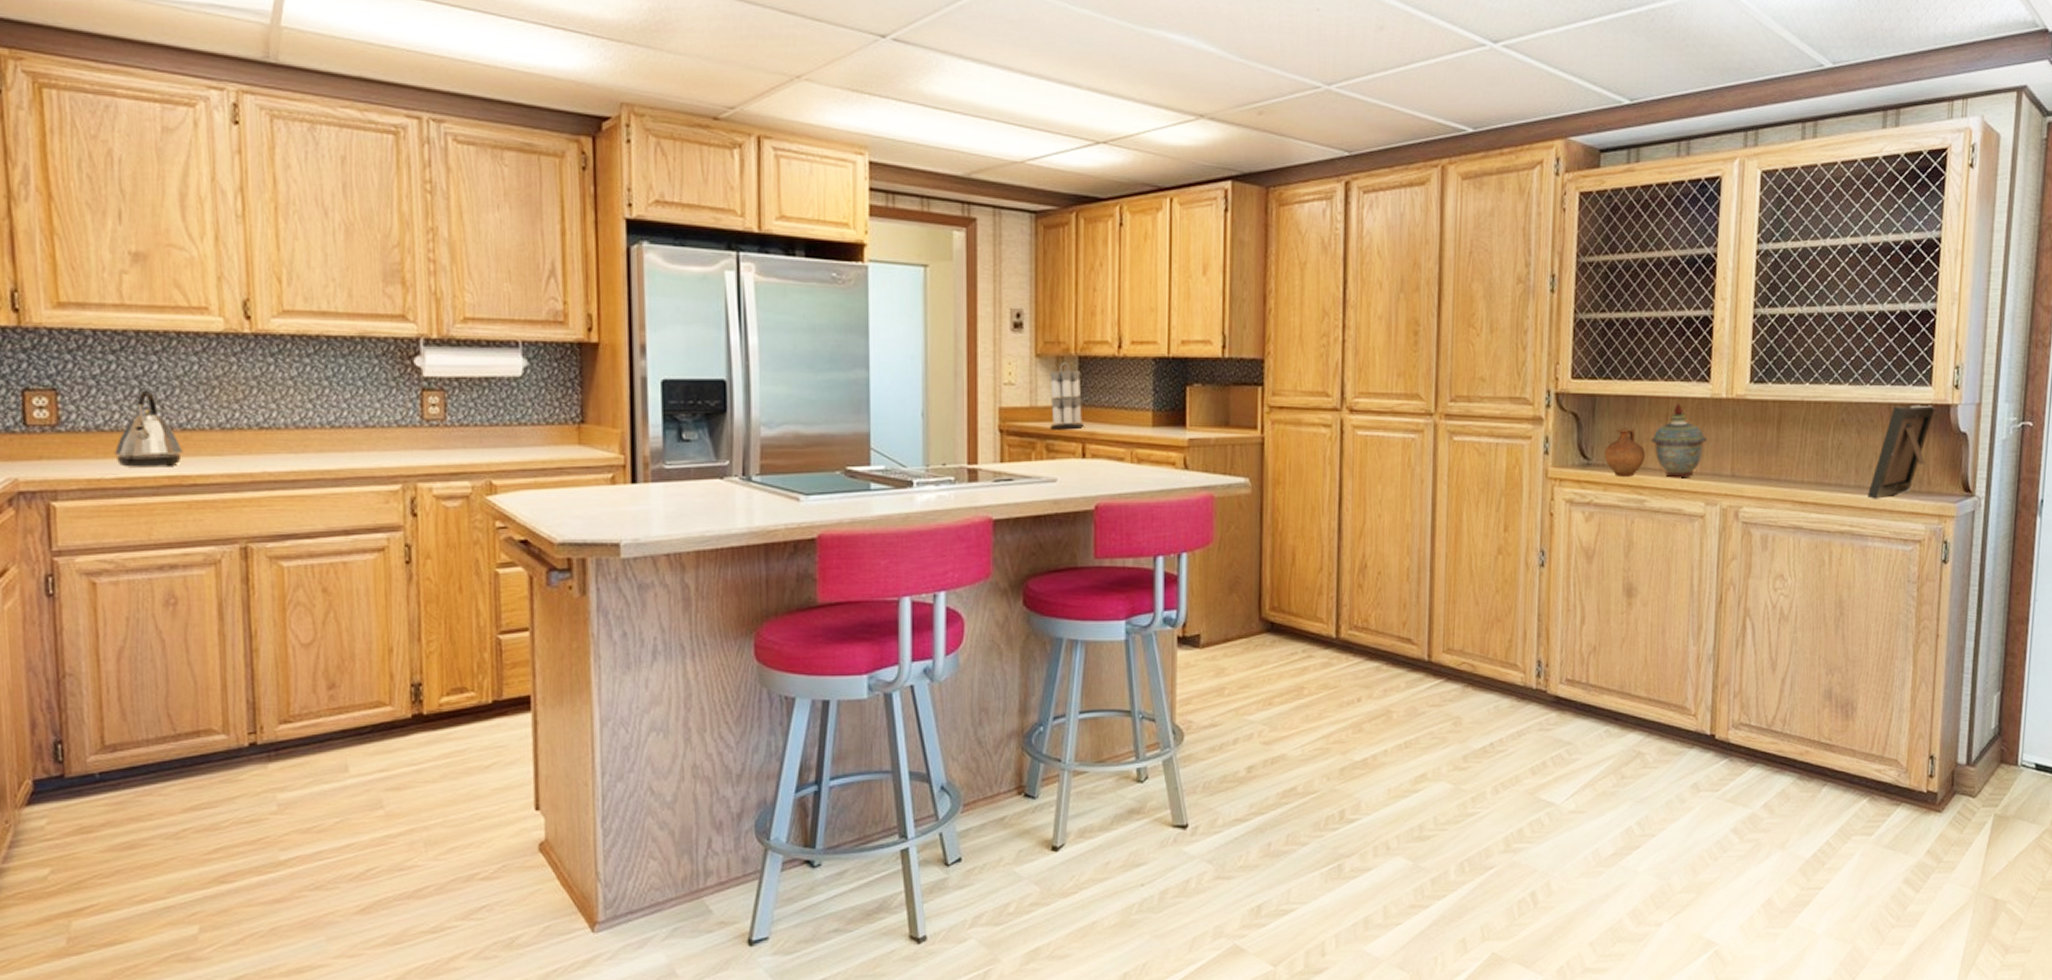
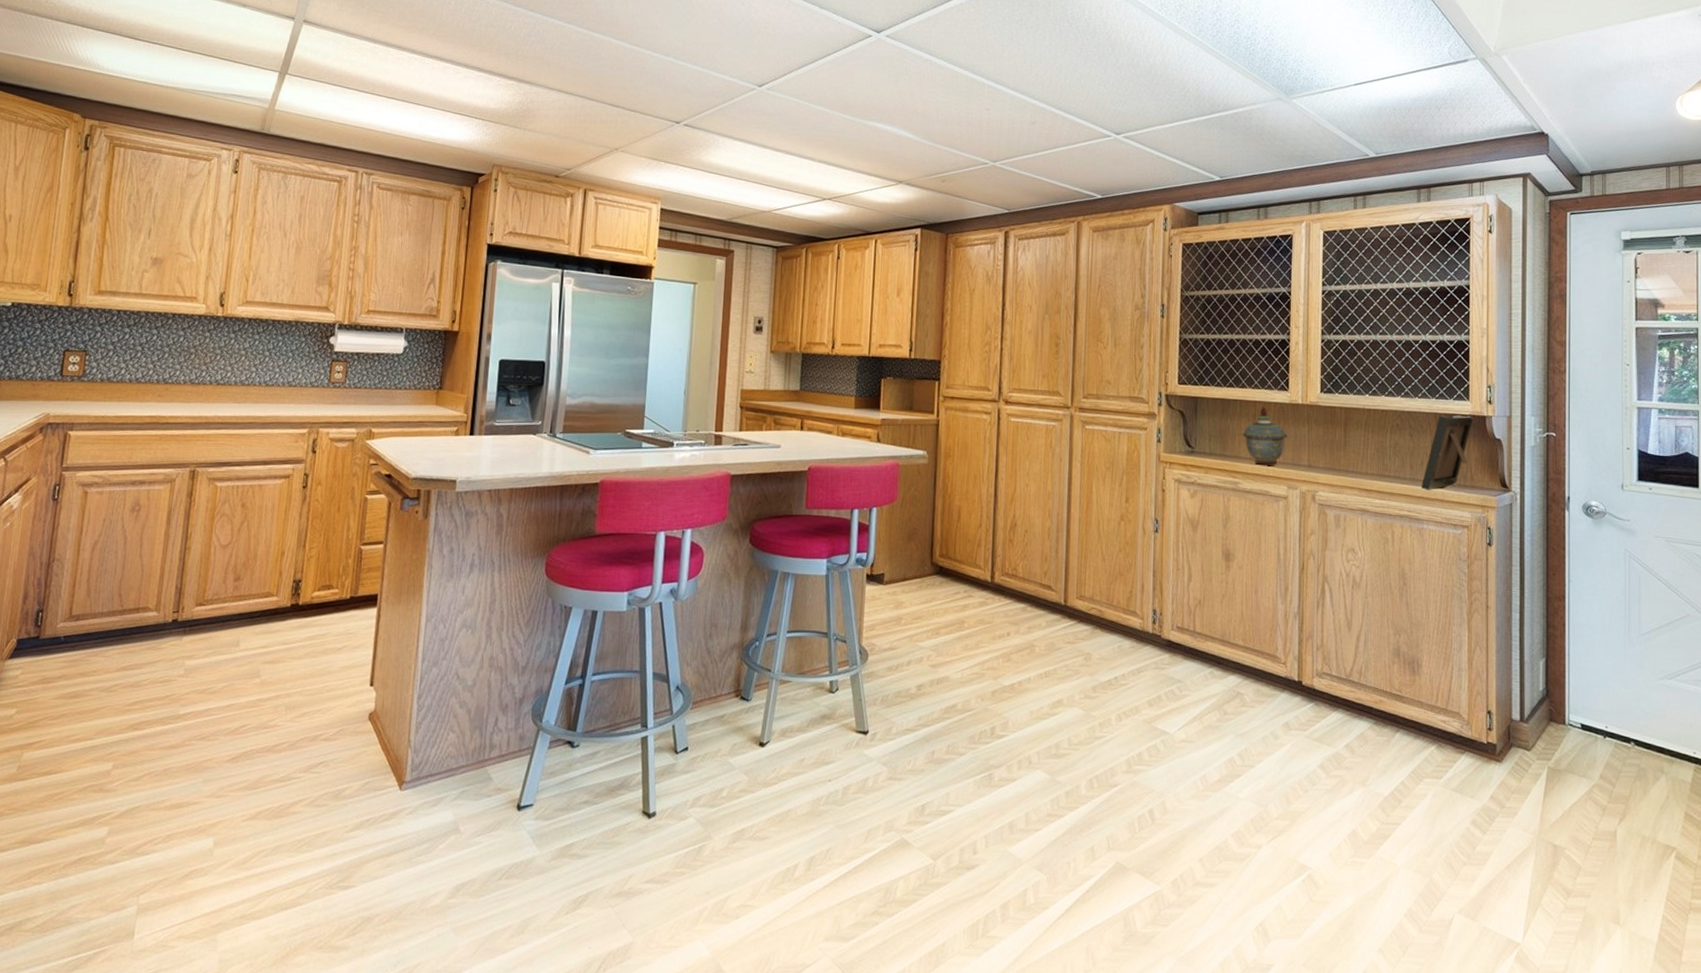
kettle: present [113,390,183,467] -> none [116,353,163,410]
spice rack: present [1050,361,1085,430] -> none [778,357,804,409]
ceramic jug: present [1604,427,1645,478] -> none [1205,424,1238,464]

